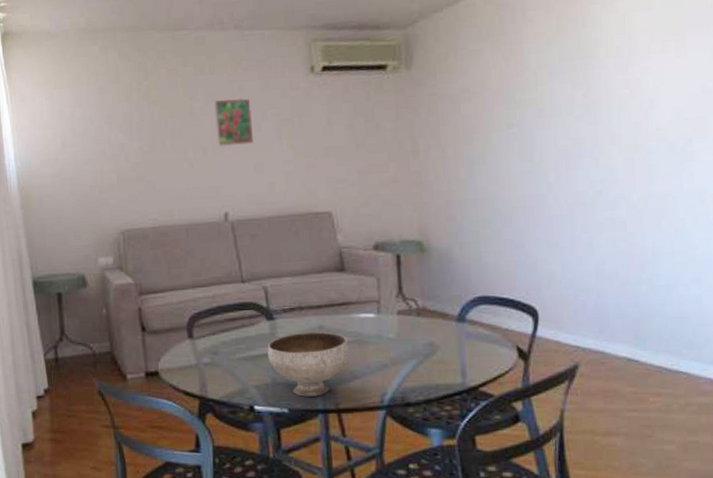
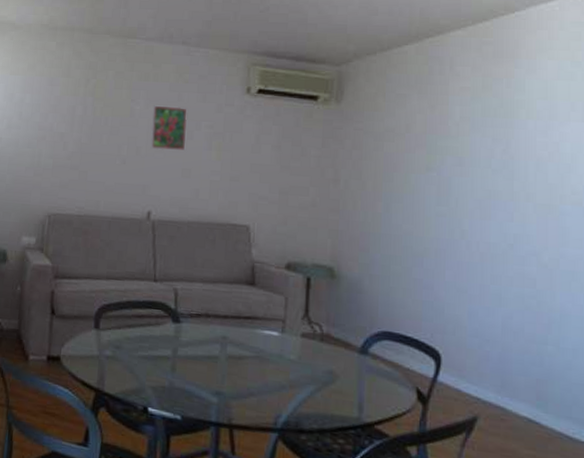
bowl: present [267,332,350,397] -> none [169,339,250,408]

